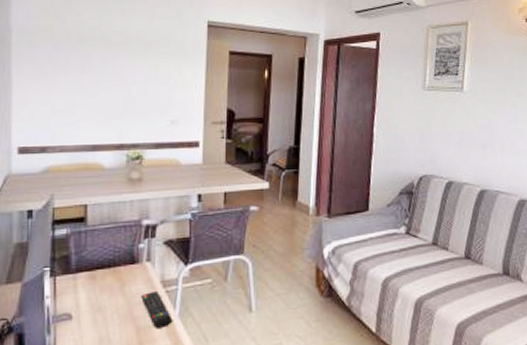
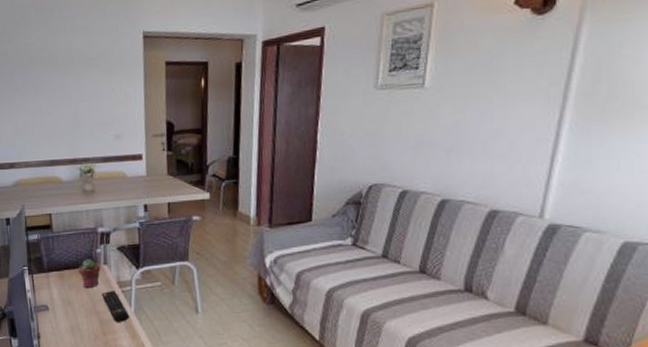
potted succulent: none [115,256,143,289] -> present [79,259,101,288]

